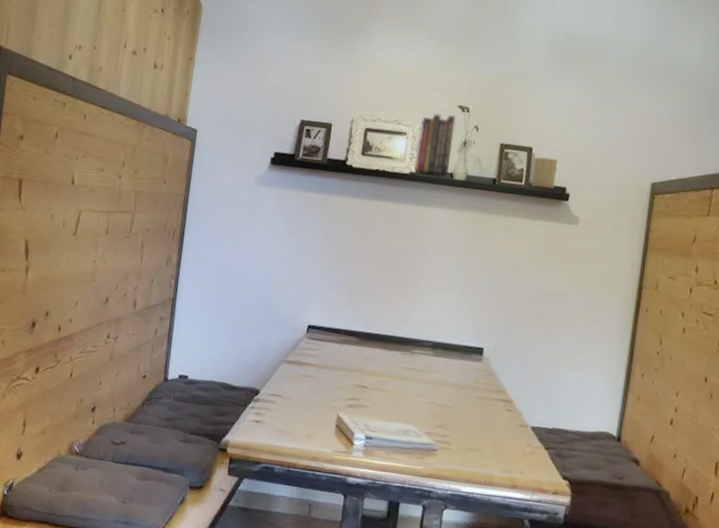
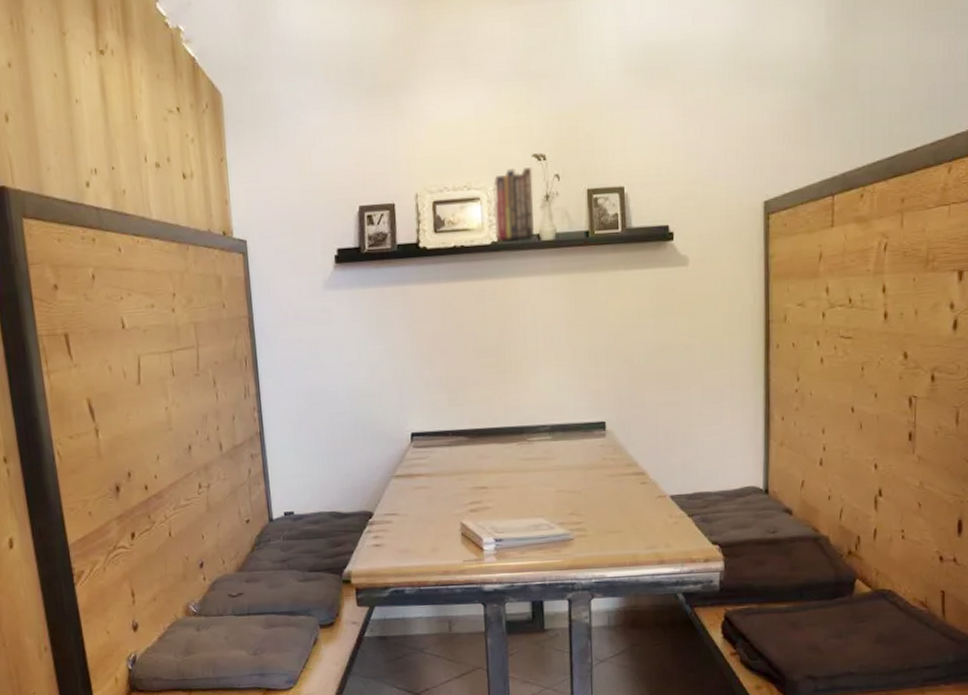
candle: present [531,157,558,190] -> none [628,194,656,233]

